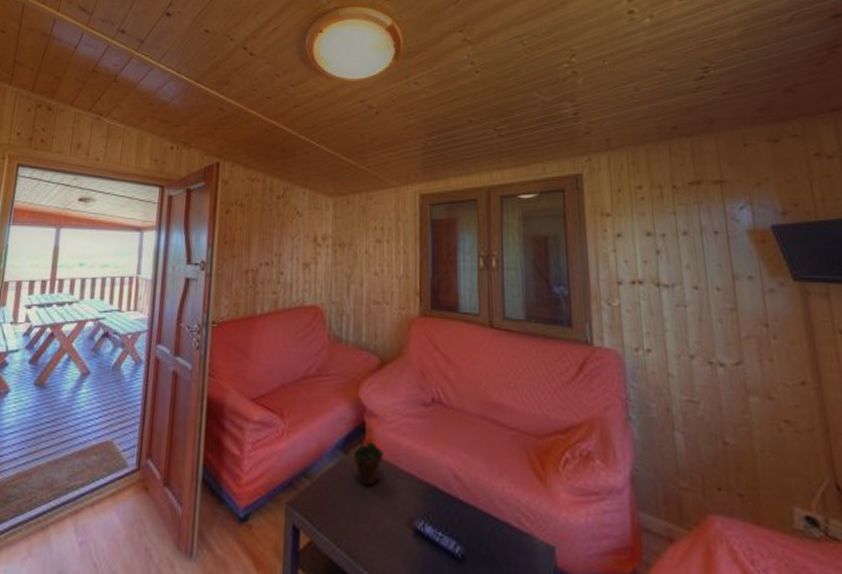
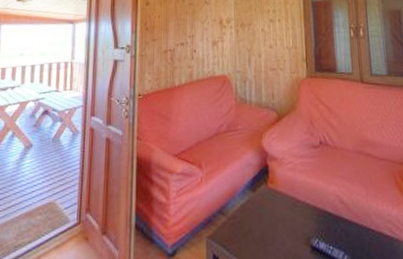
succulent plant: present [354,431,384,486] -> none [261,172,284,216]

